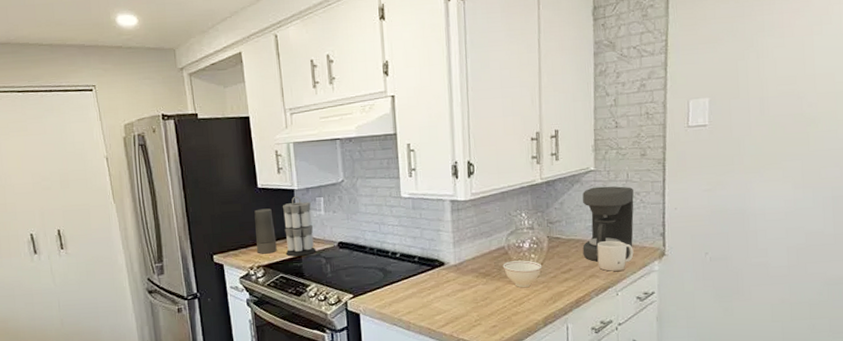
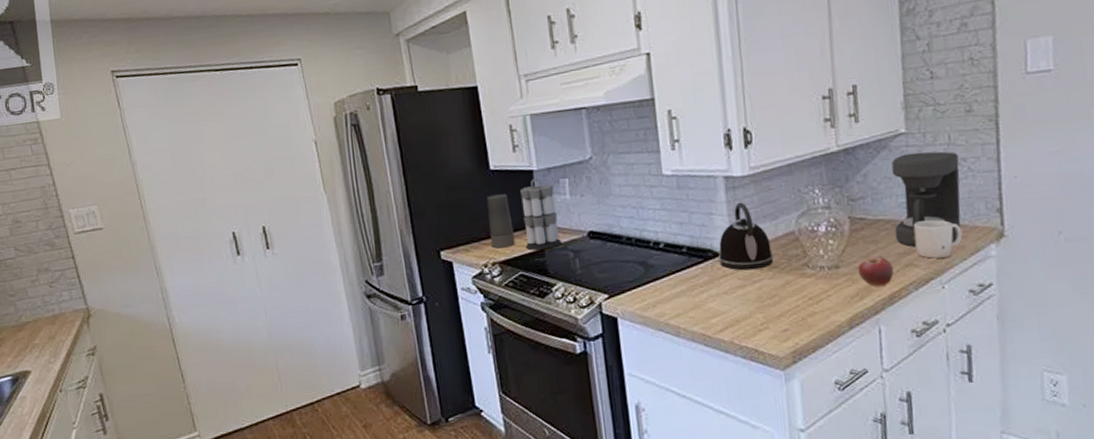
kettle: none [444,221,487,277] -> present [719,202,774,271]
bowl: present [502,260,543,288] -> none [793,247,844,283]
fruit: none [553,268,580,292] -> present [858,256,894,286]

